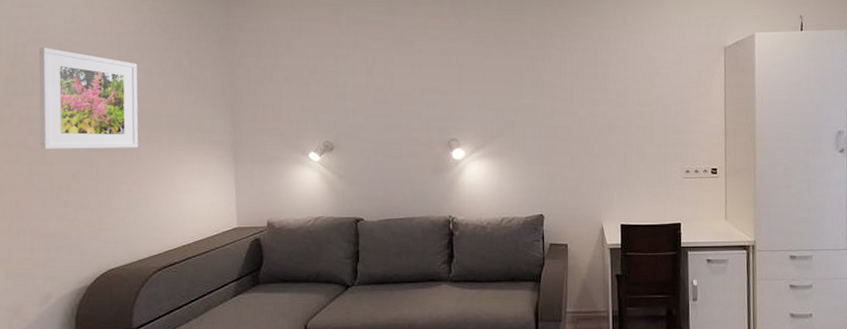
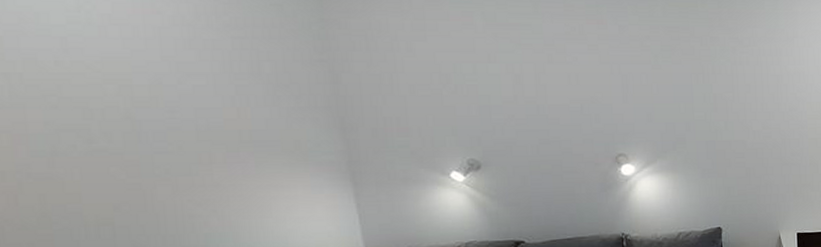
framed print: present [38,47,139,149] -> none [26,42,212,176]

